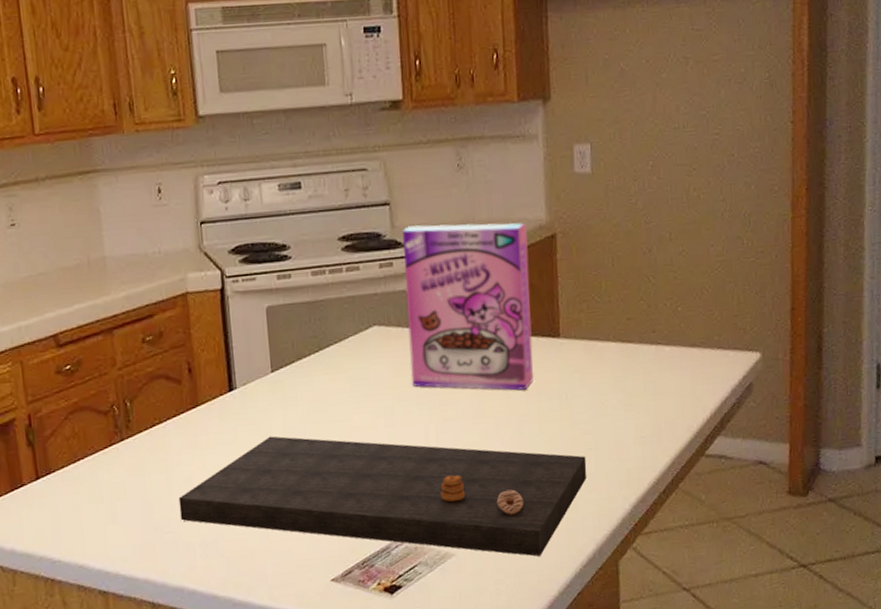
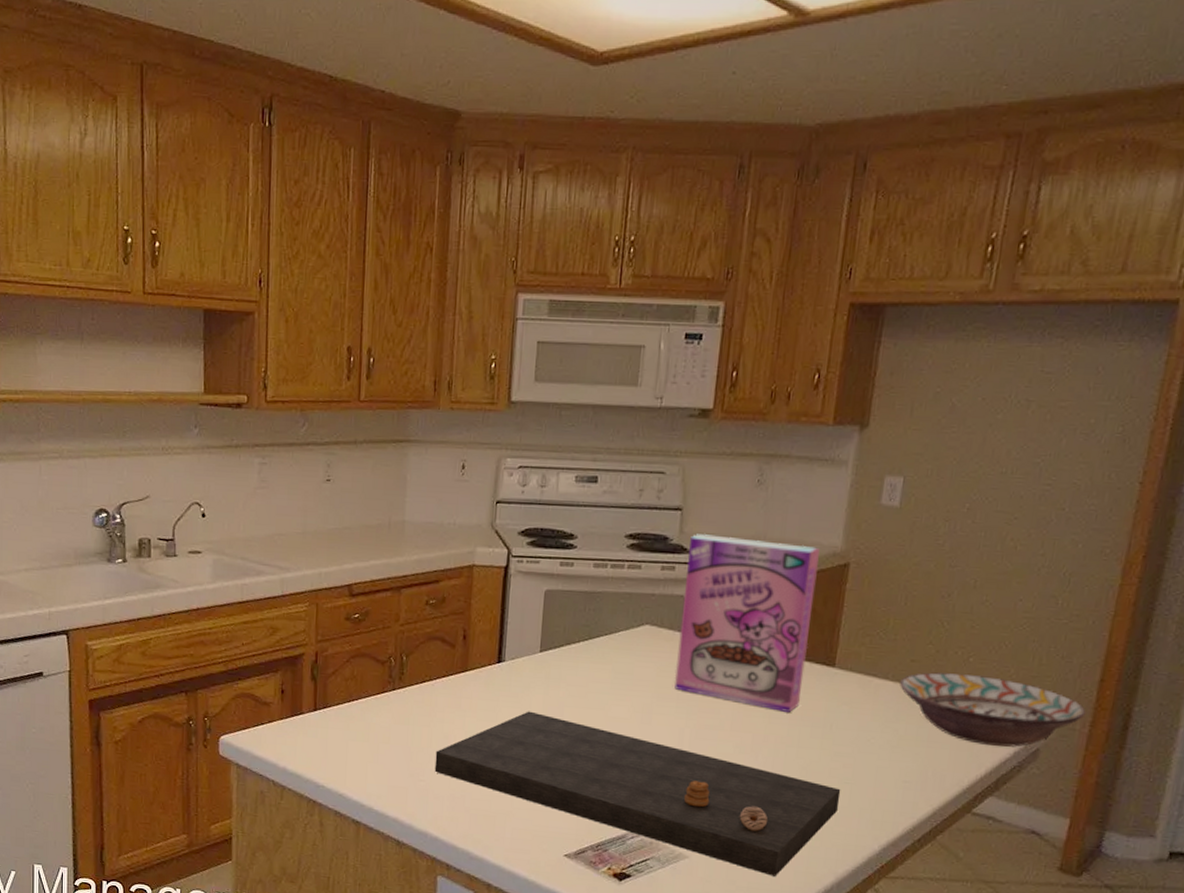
decorative bowl: none [621,322,785,389] -> present [900,672,1086,747]

